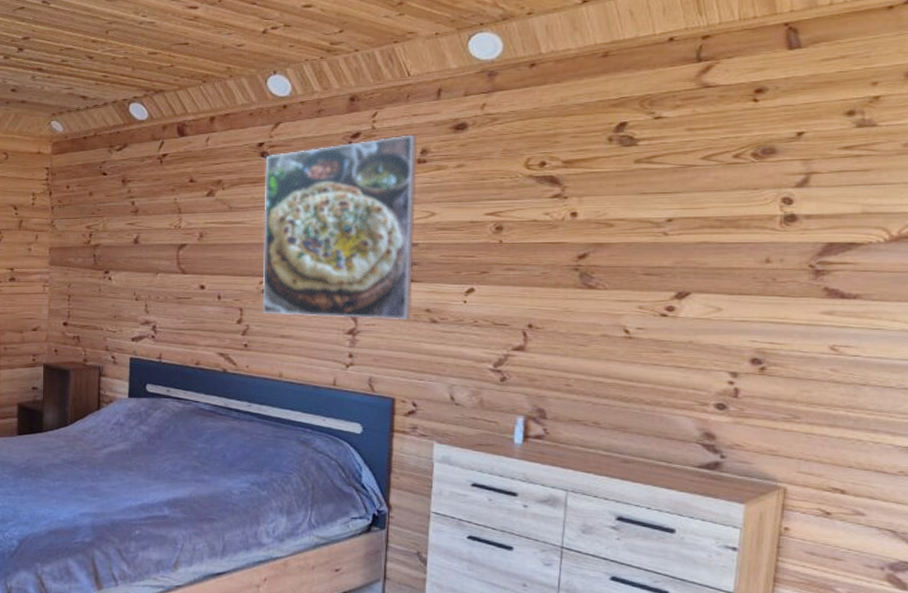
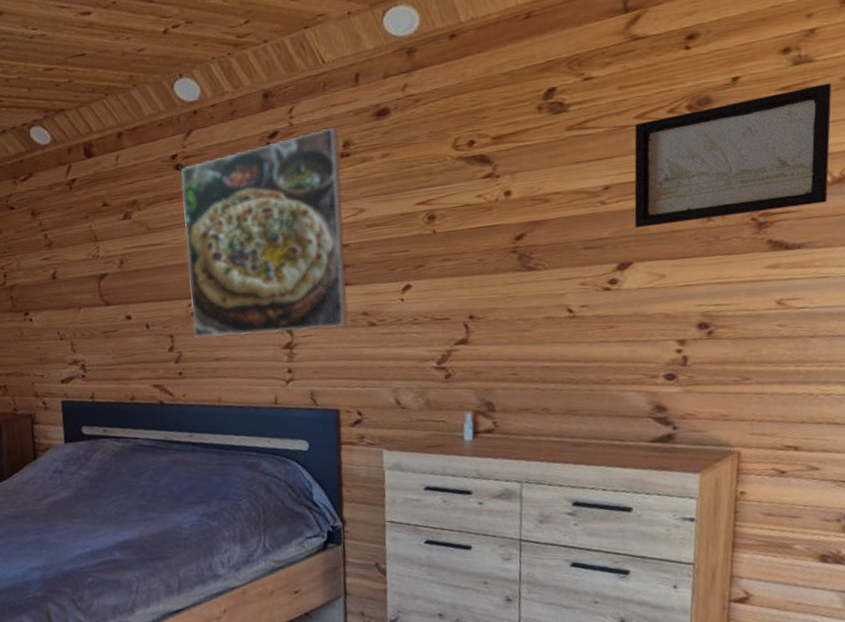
wall art: none [695,148,894,262] -> present [634,83,832,229]

